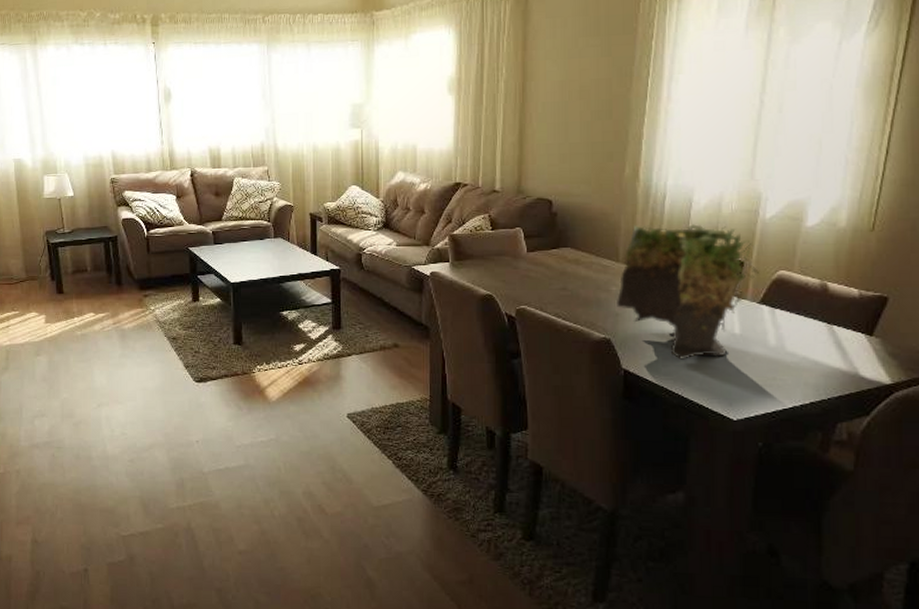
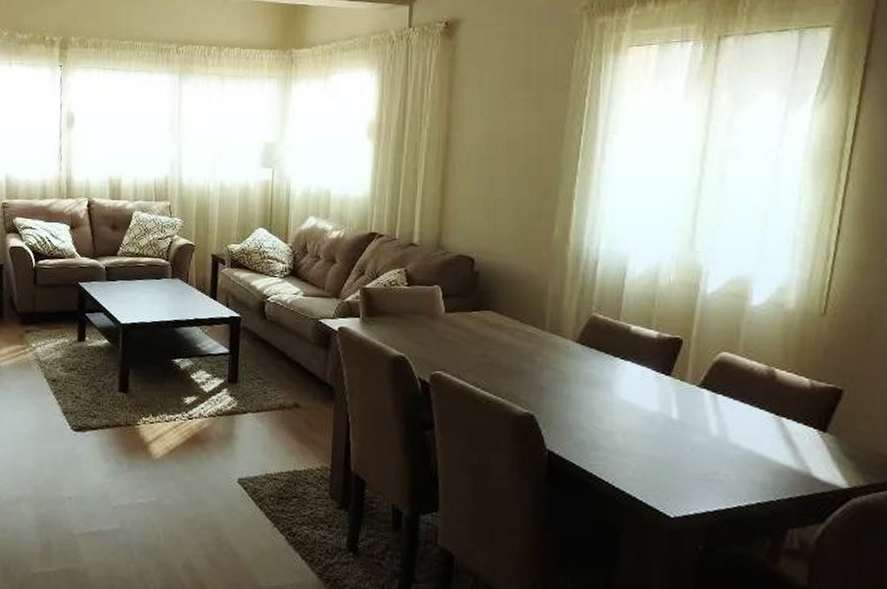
plant: present [617,224,759,359] -> none [542,291,699,444]

